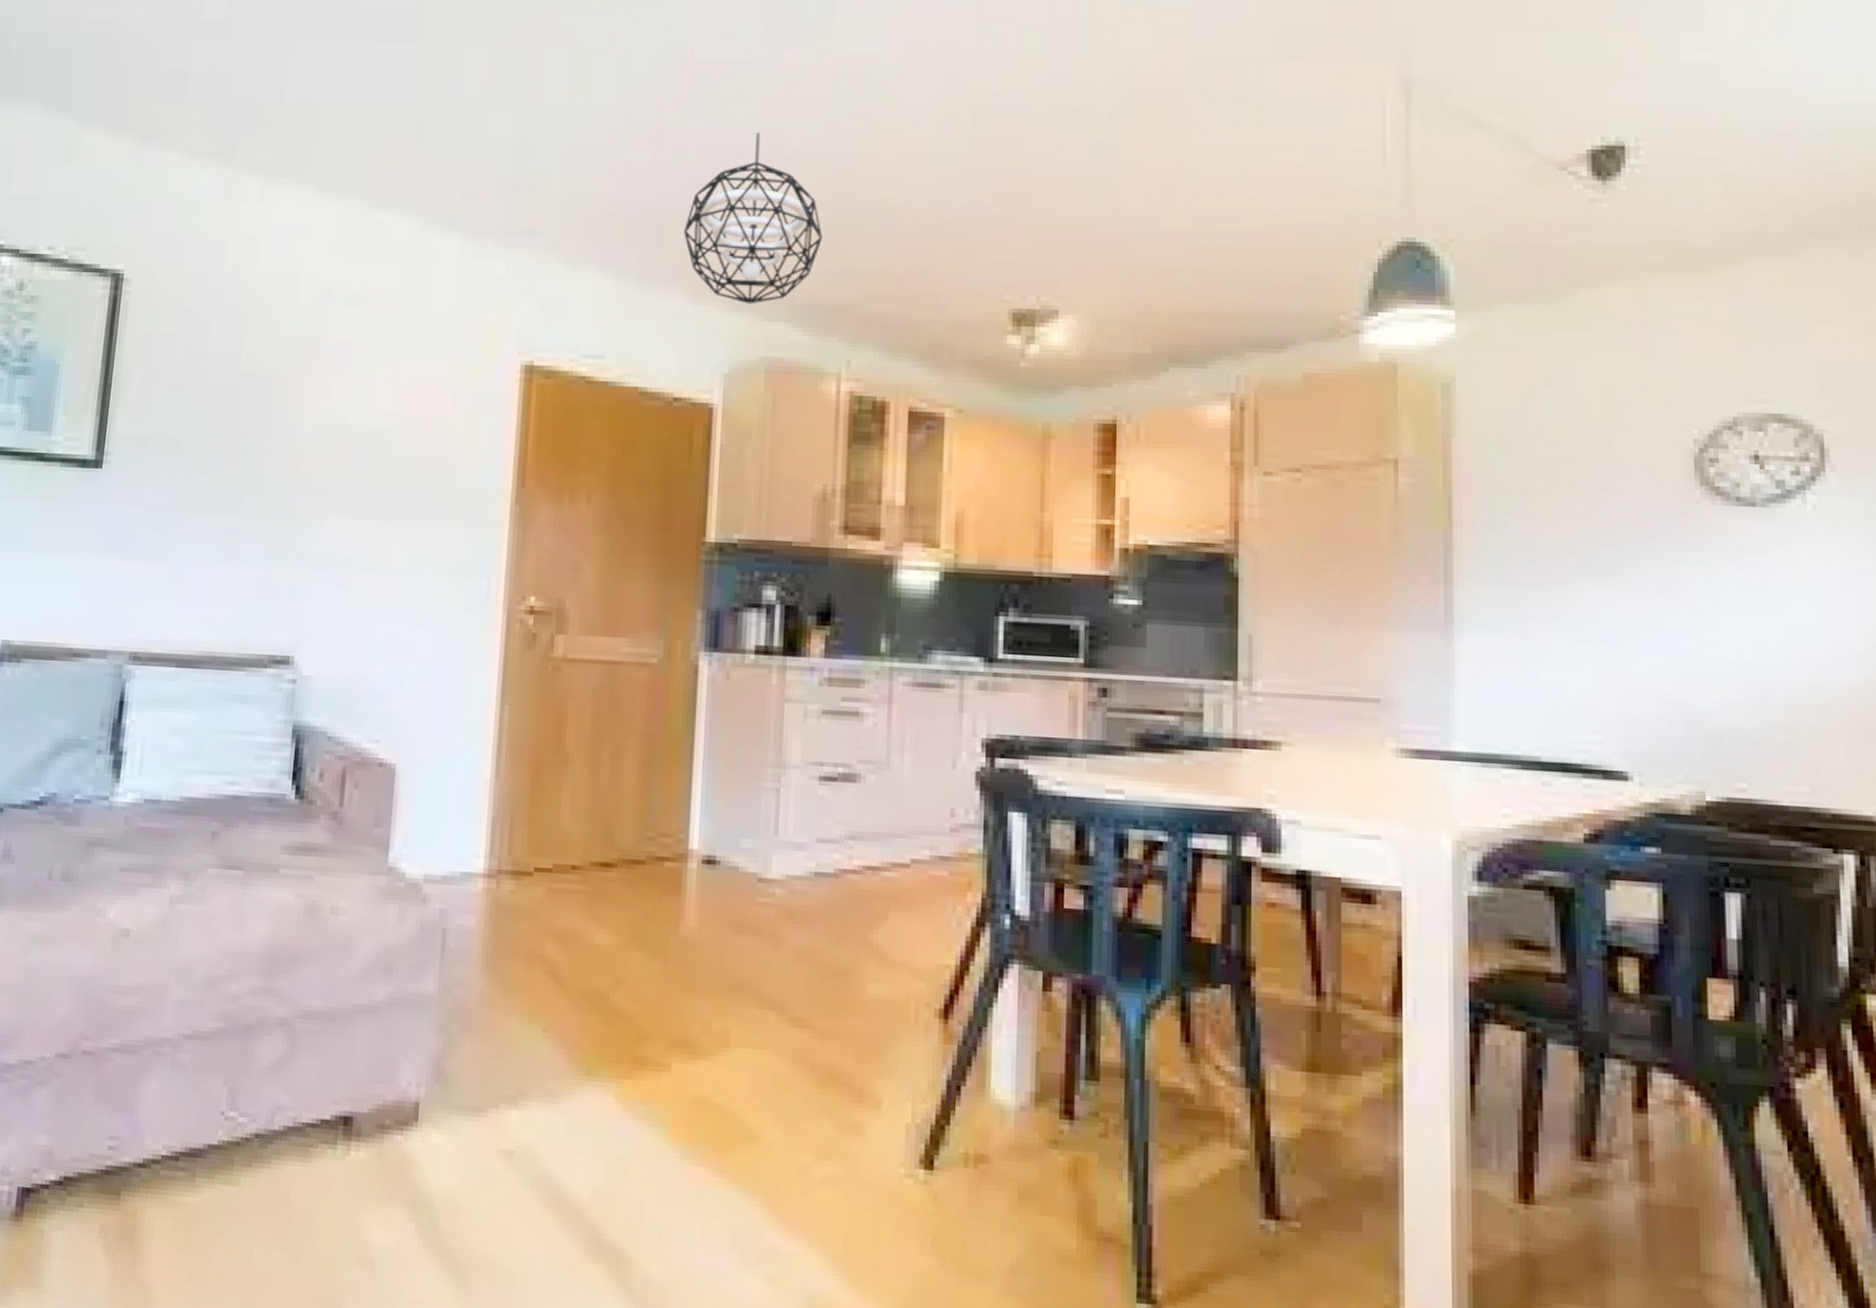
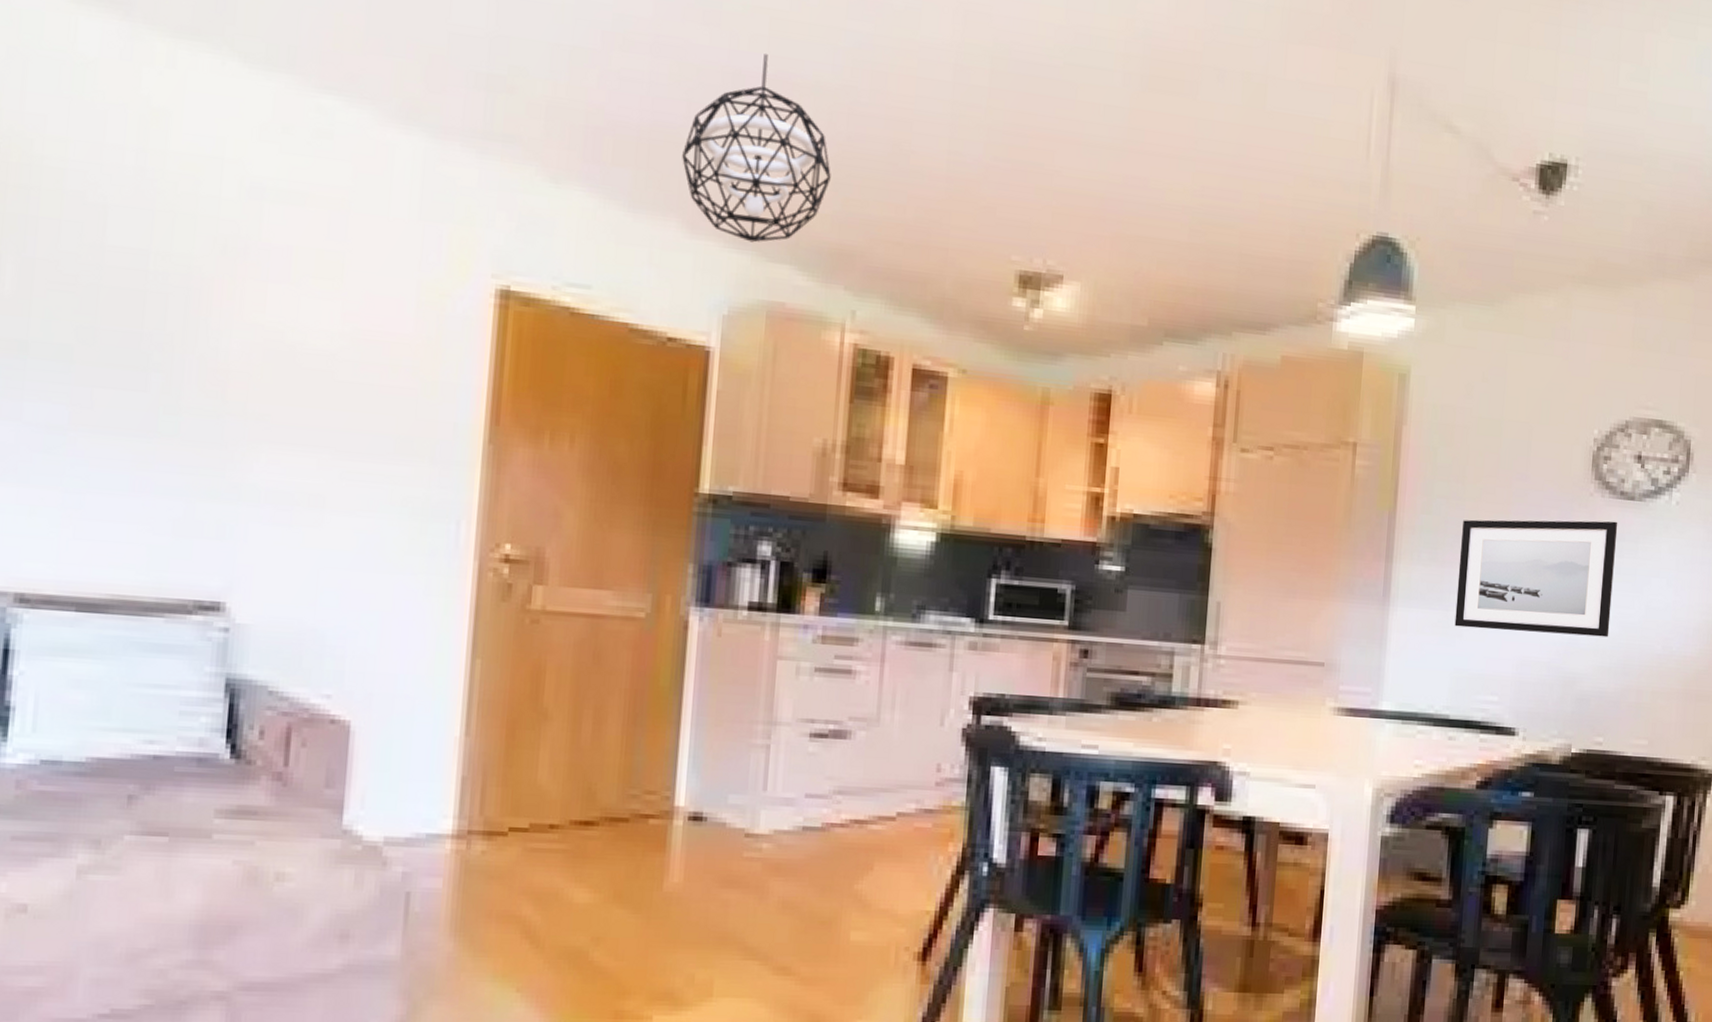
wall art: none [1535,531,1741,665] -> present [1454,519,1618,638]

